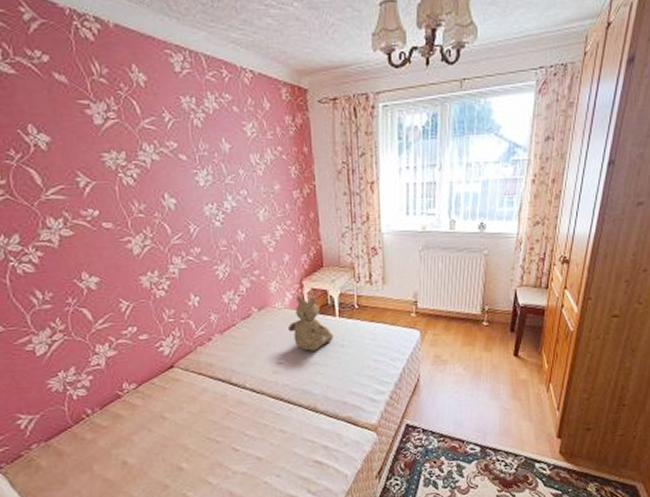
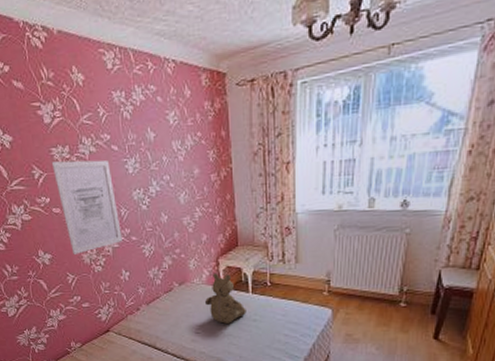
wall art: none [102,168,191,277] -> present [51,160,122,255]

